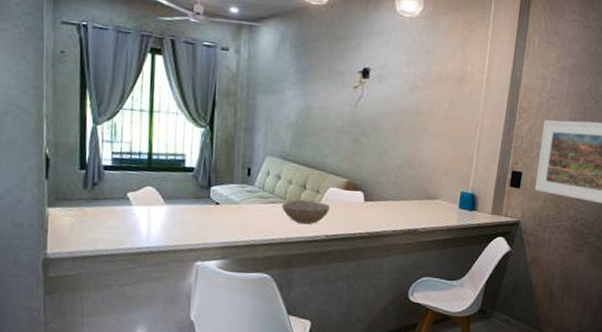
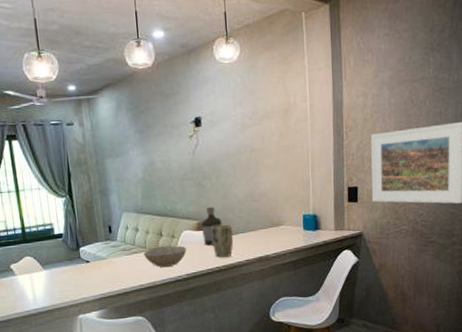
bottle: none [350,166,374,208] -> present [202,206,222,246]
plant pot: none [358,187,384,224] -> present [211,224,234,258]

